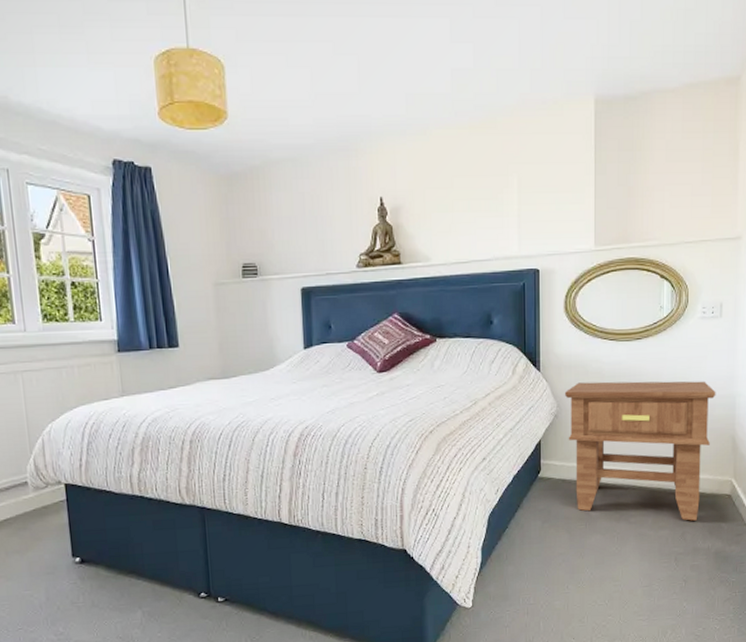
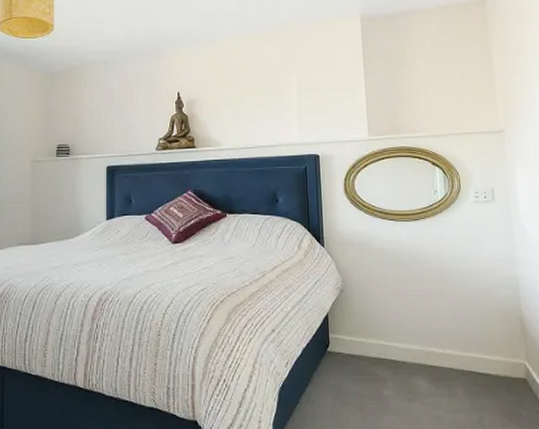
side table: present [565,381,716,521] -> none [349,259,498,405]

